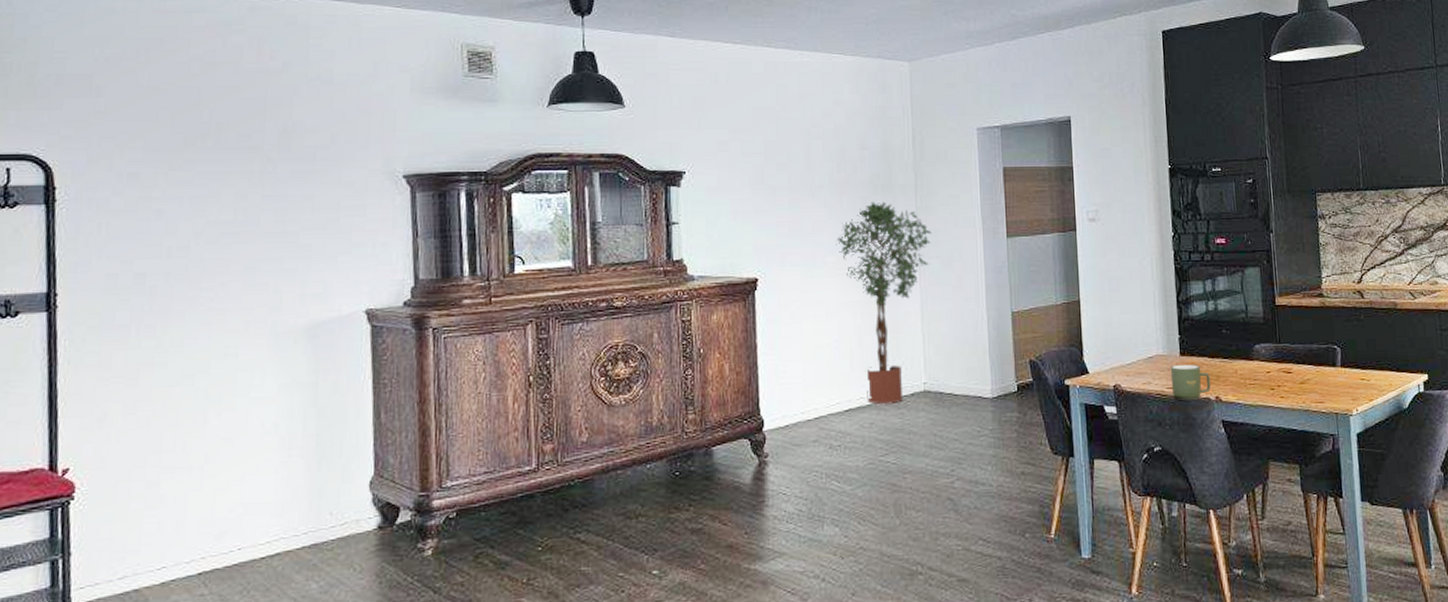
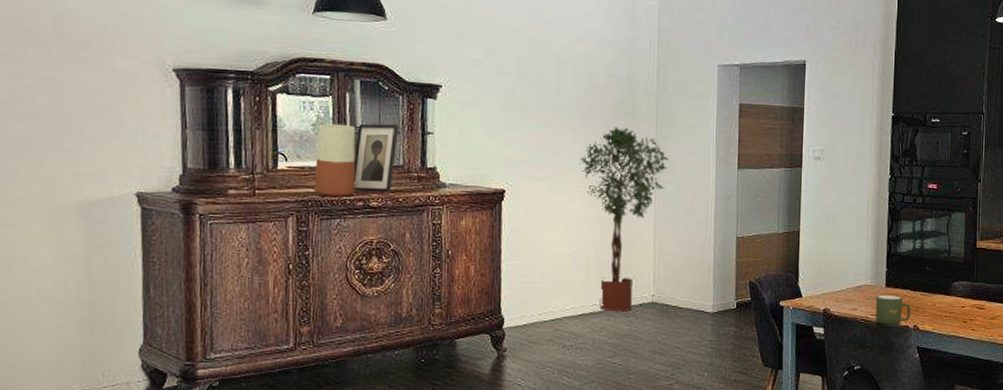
vase: none [554,220,598,299] -> present [314,123,356,197]
picture frame: none [595,216,642,292] -> present [353,123,399,193]

